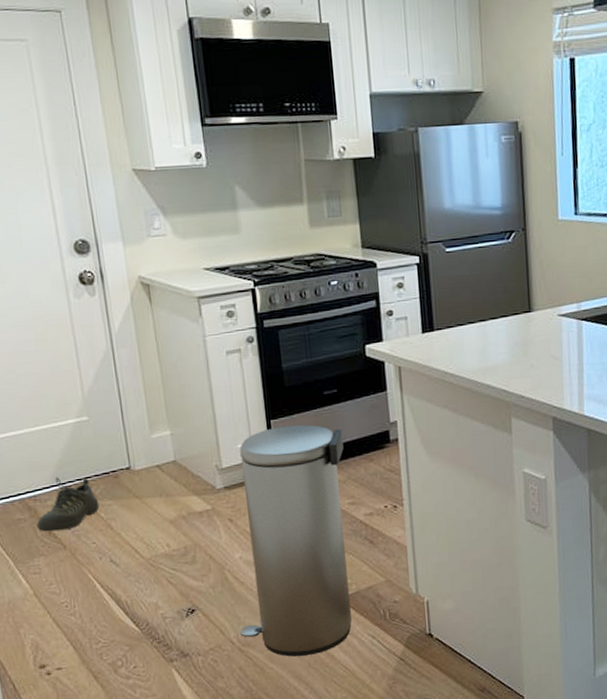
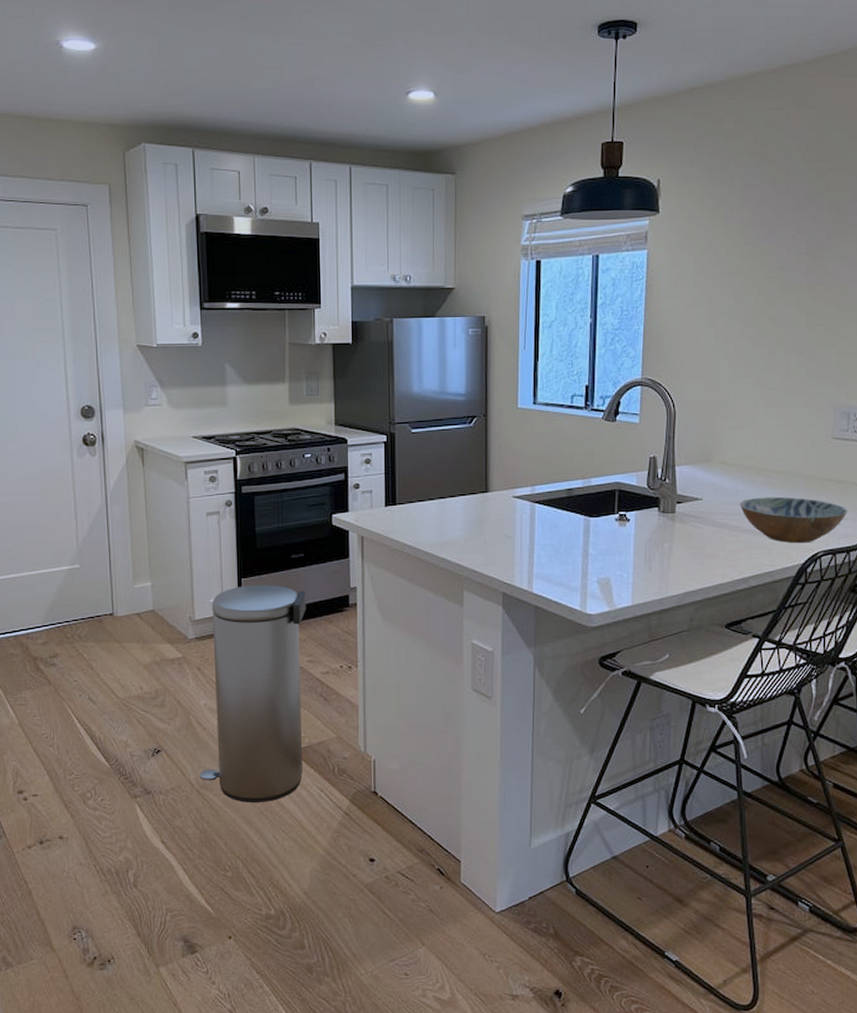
shoe: present [36,477,100,532] -> none [26,618,83,668]

